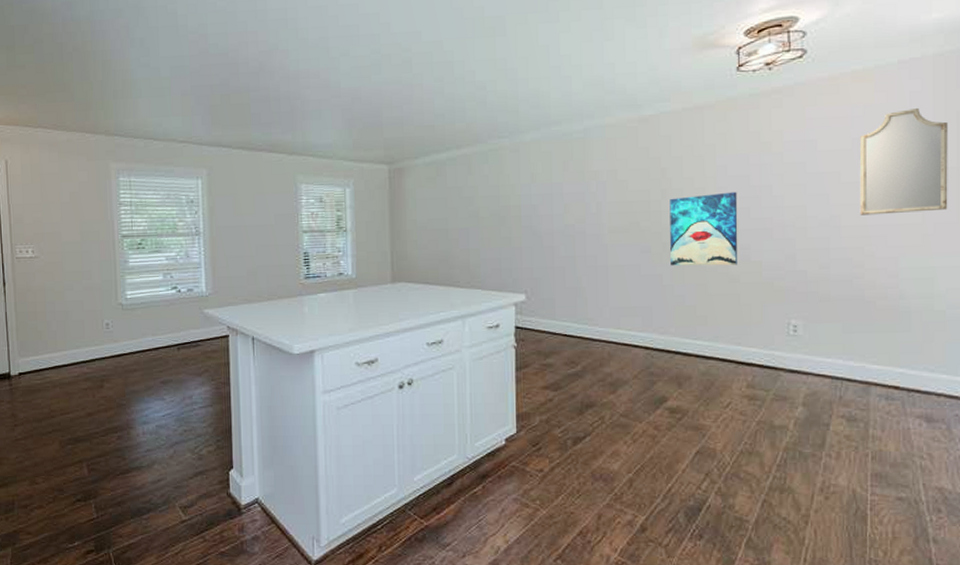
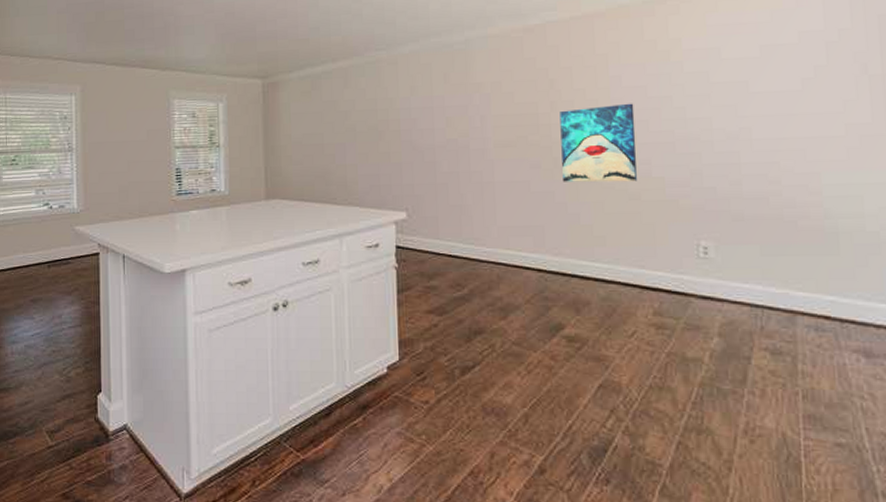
home mirror: present [859,107,948,215] -> none [769,11,875,128]

